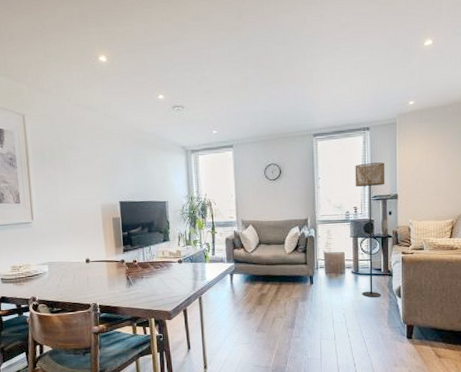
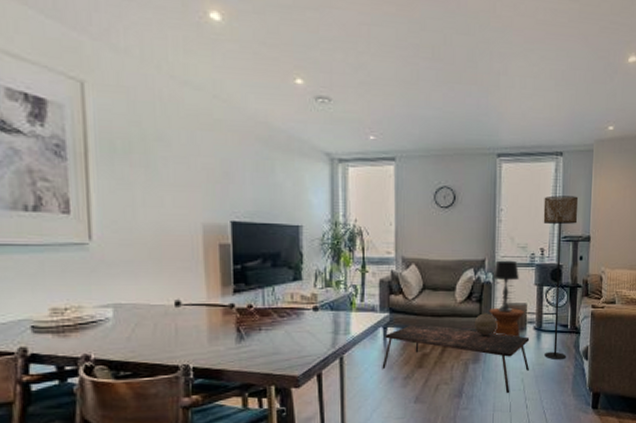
coffee table: none [230,270,349,326] -> present [382,323,530,394]
decorative sphere: none [301,261,321,280] -> present [473,313,498,336]
side table: none [313,256,343,280] -> present [489,307,524,337]
table lamp: none [314,218,337,260] -> present [492,260,519,313]

